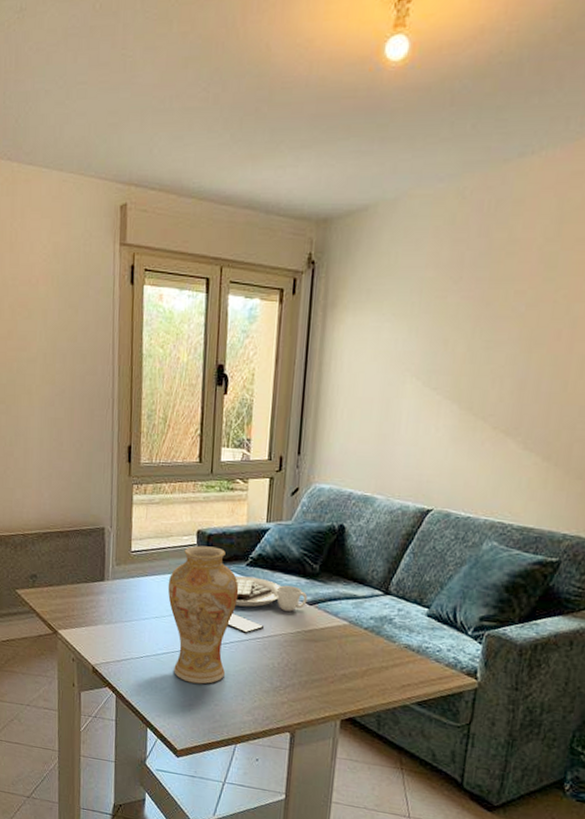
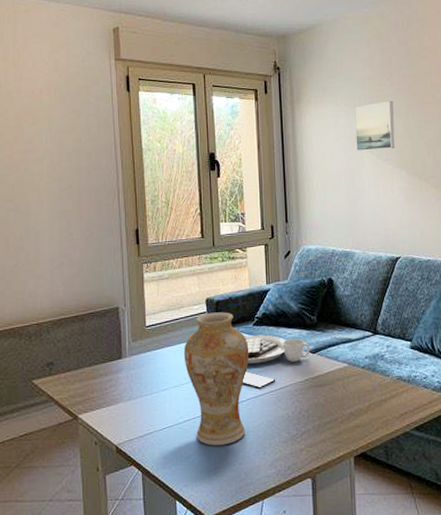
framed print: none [398,311,457,376] -> present [354,100,395,152]

